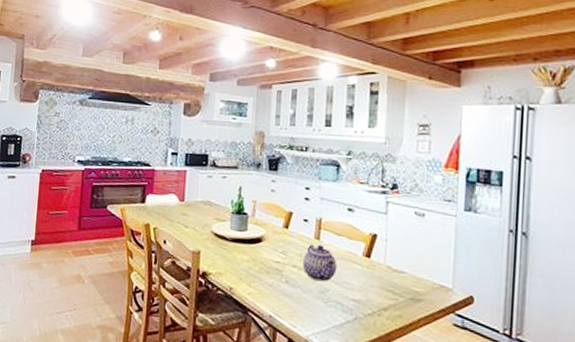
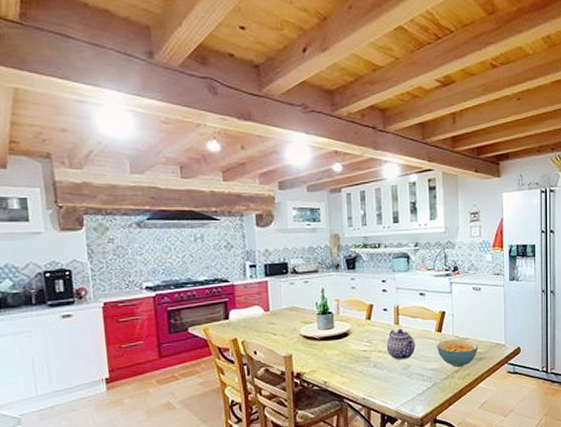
cereal bowl: none [363,268,417,305] -> present [437,339,479,367]

